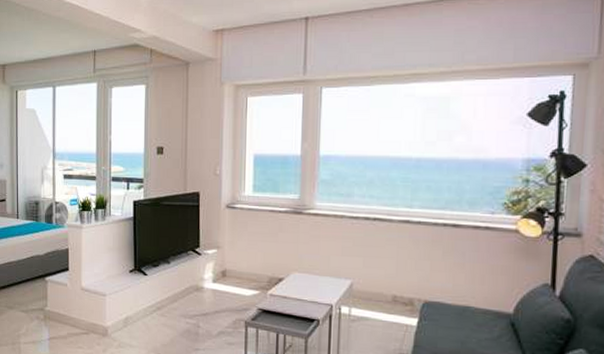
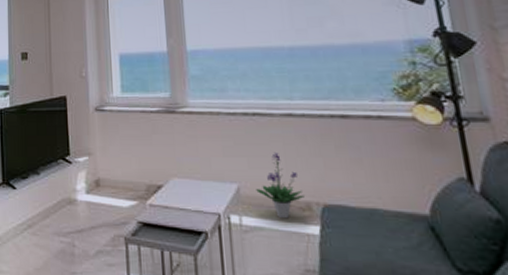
potted plant: none [367,254,409,312] -> present [256,152,304,219]

